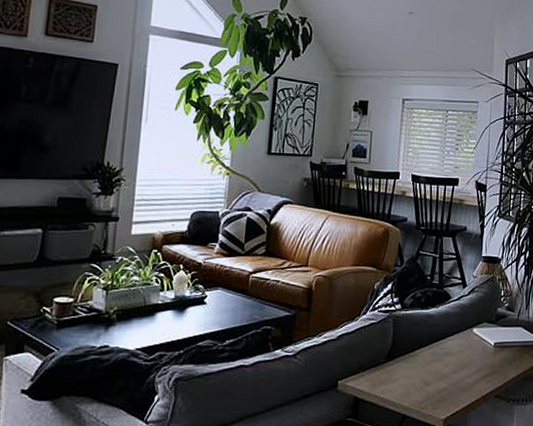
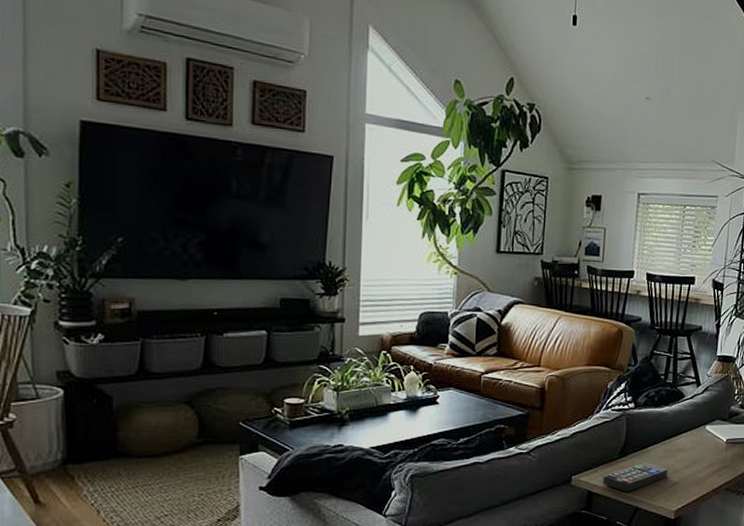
remote control: none [369,367,436,398] -> present [603,462,668,491]

